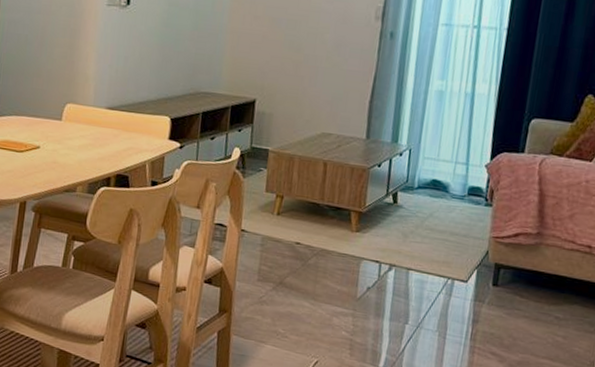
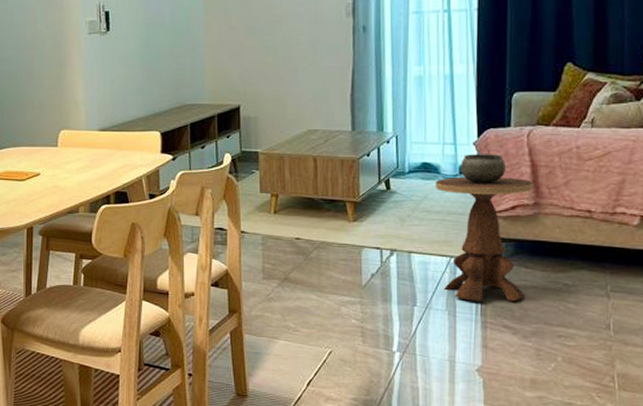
side table: none [438,176,540,329] -> present [436,154,534,303]

